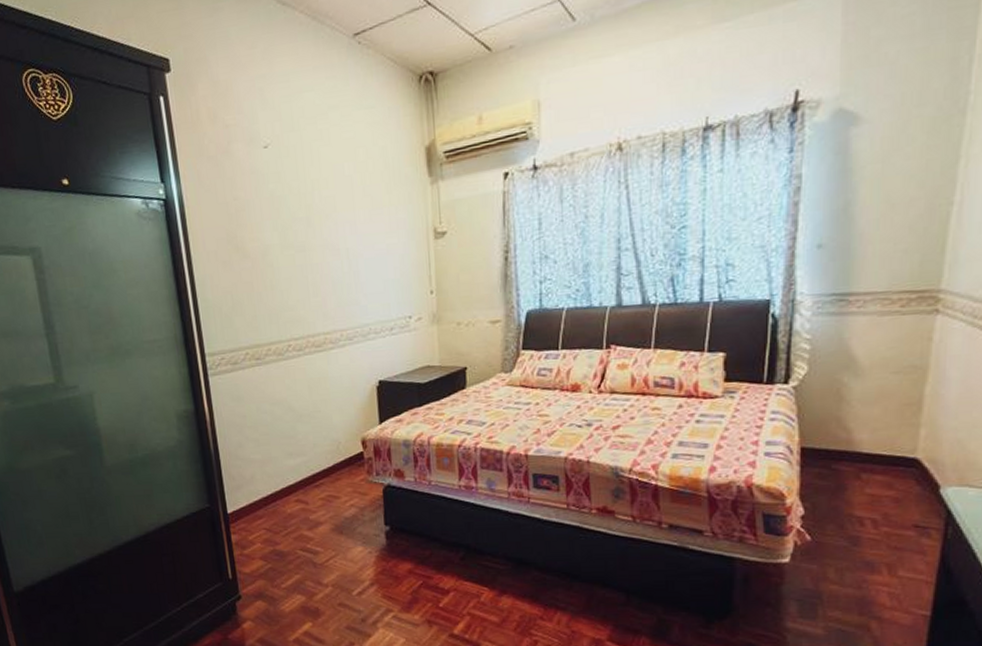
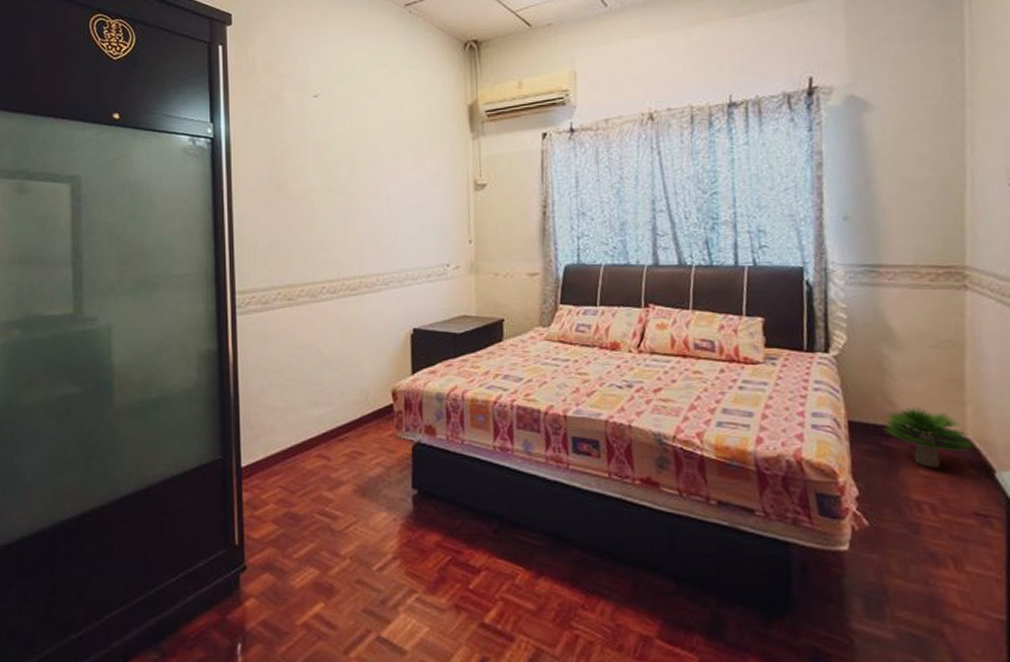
potted plant: none [835,431,924,487] -> present [884,407,975,468]

